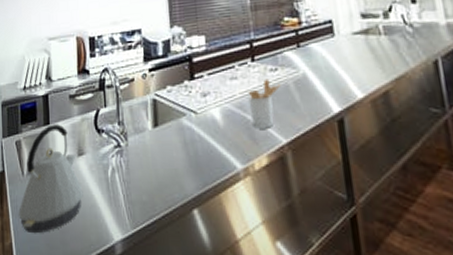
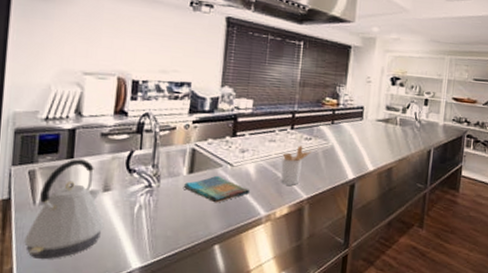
dish towel: none [150,126,221,159] -> present [183,175,251,203]

